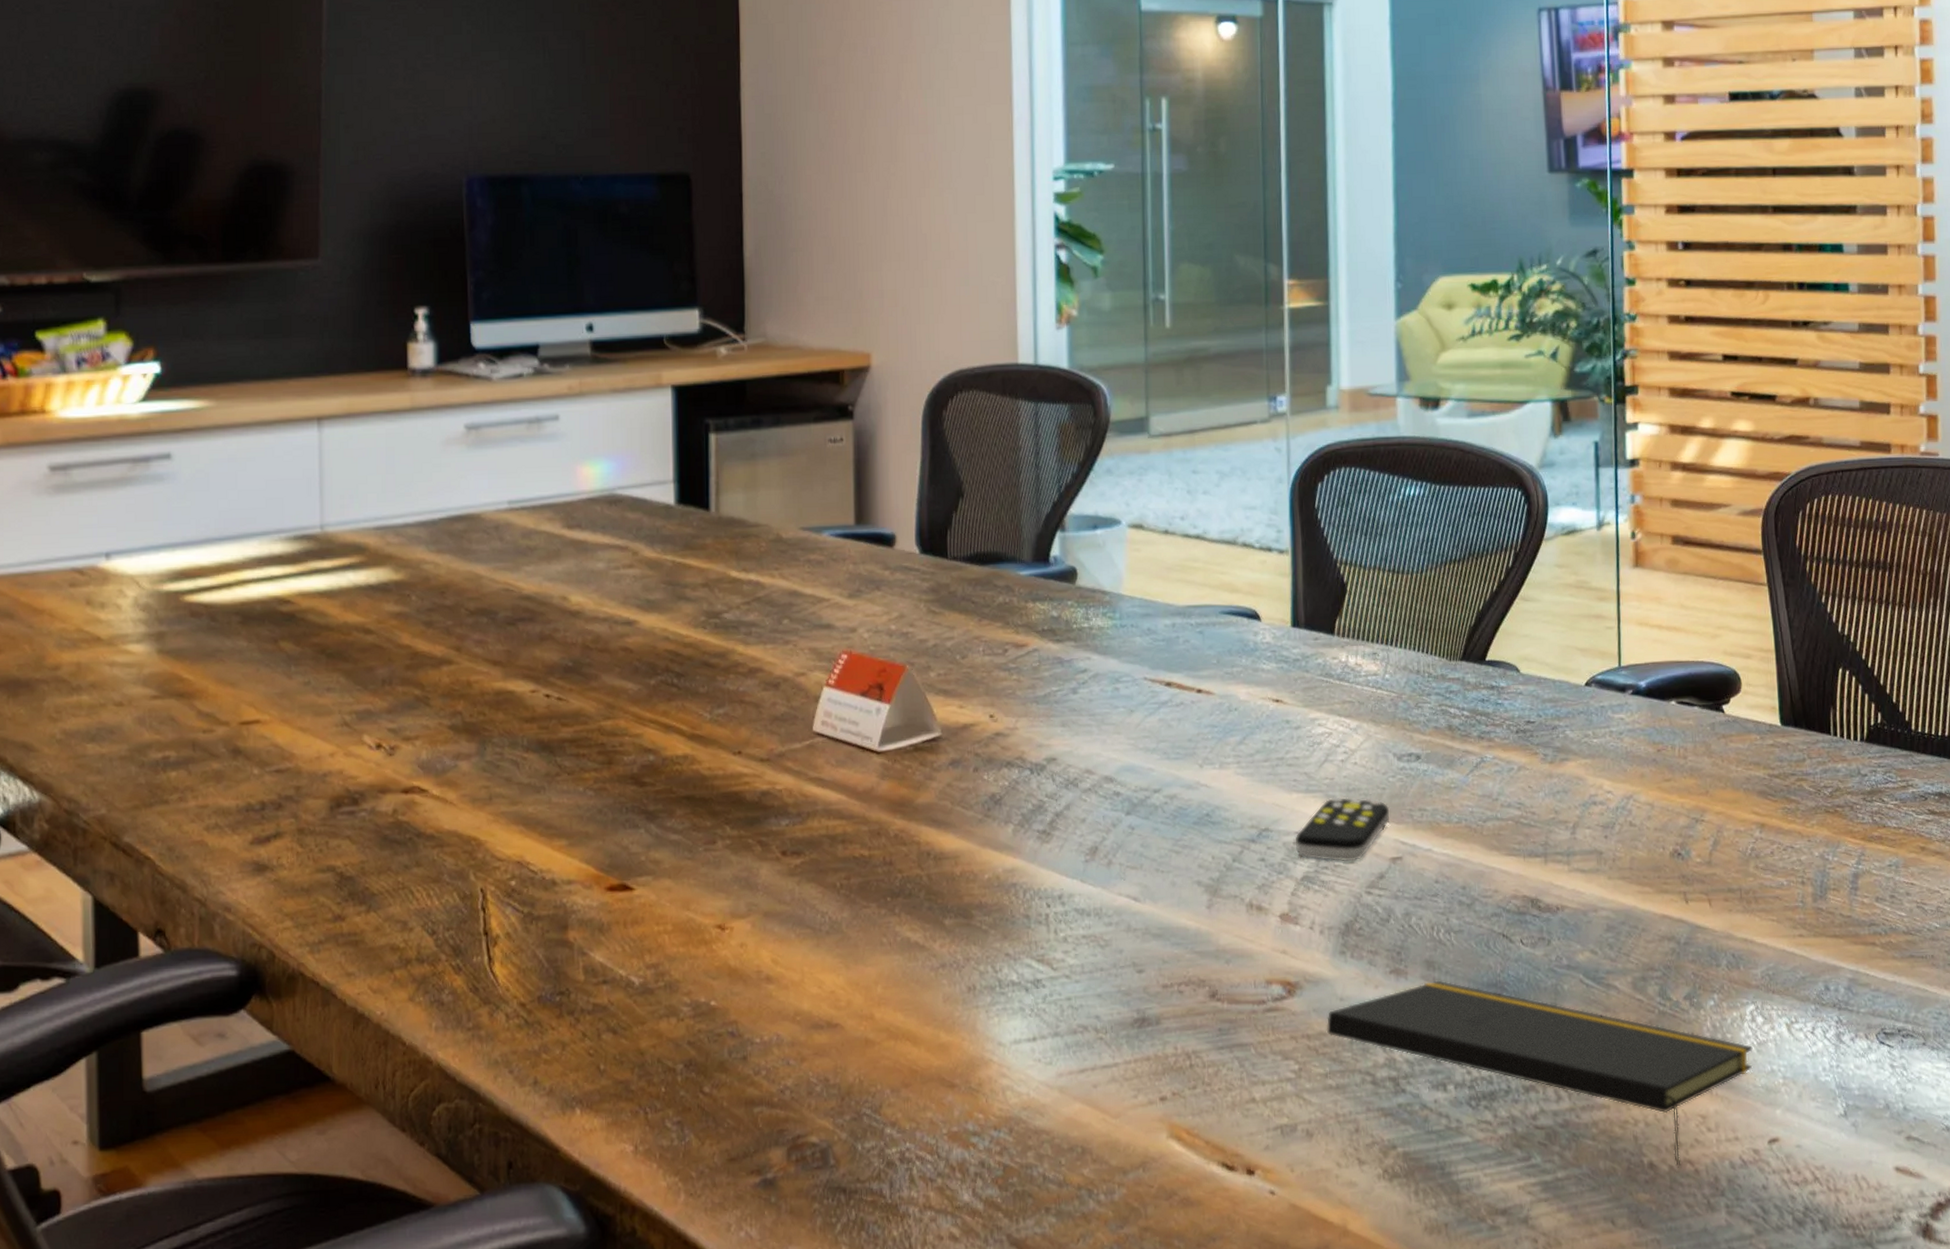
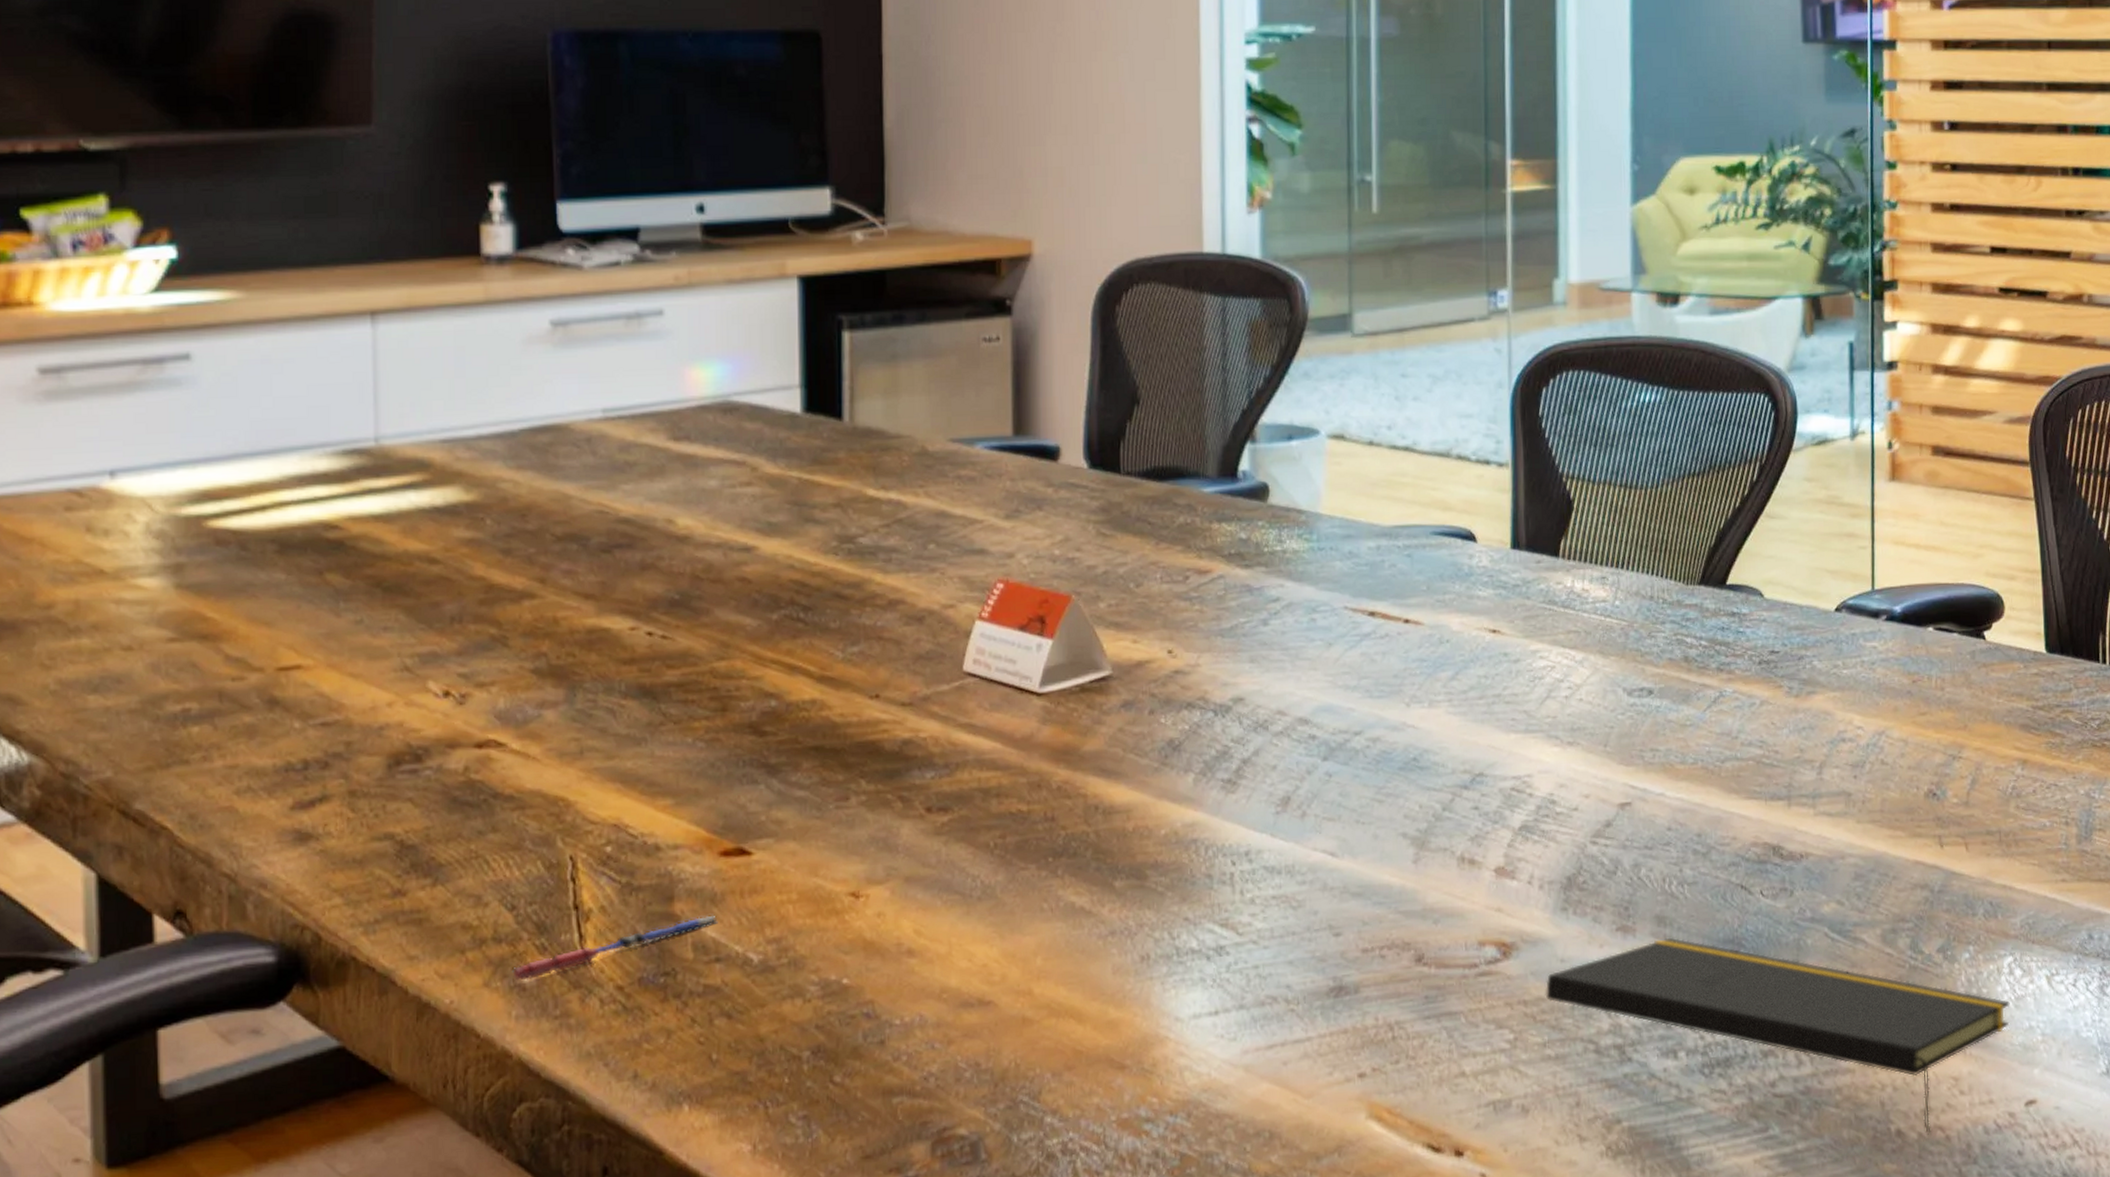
pen: none [433,942,605,997] -> present [512,915,718,981]
remote control: present [1295,797,1390,862] -> none [1512,737,1619,809]

